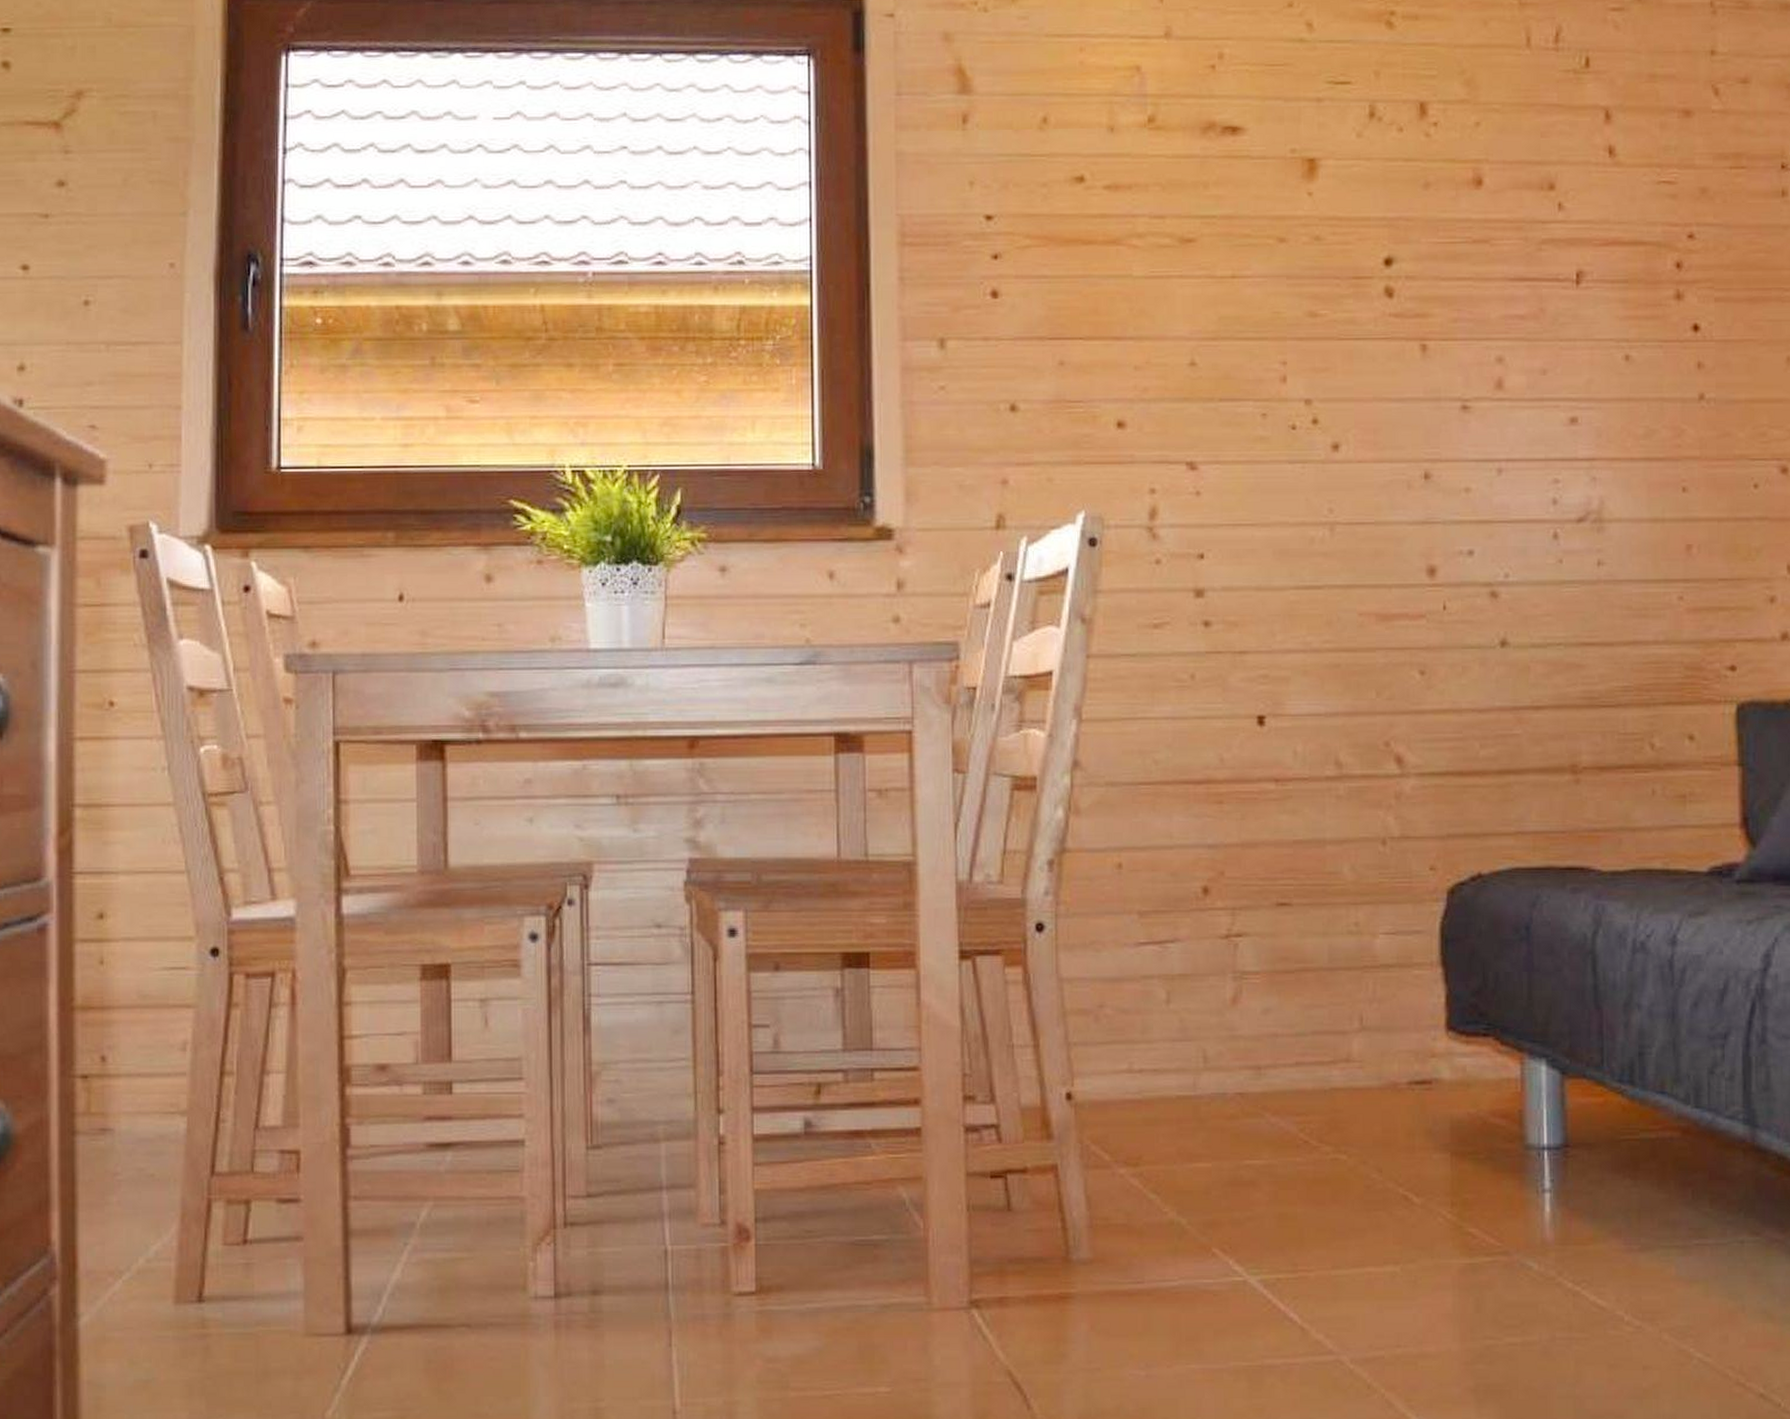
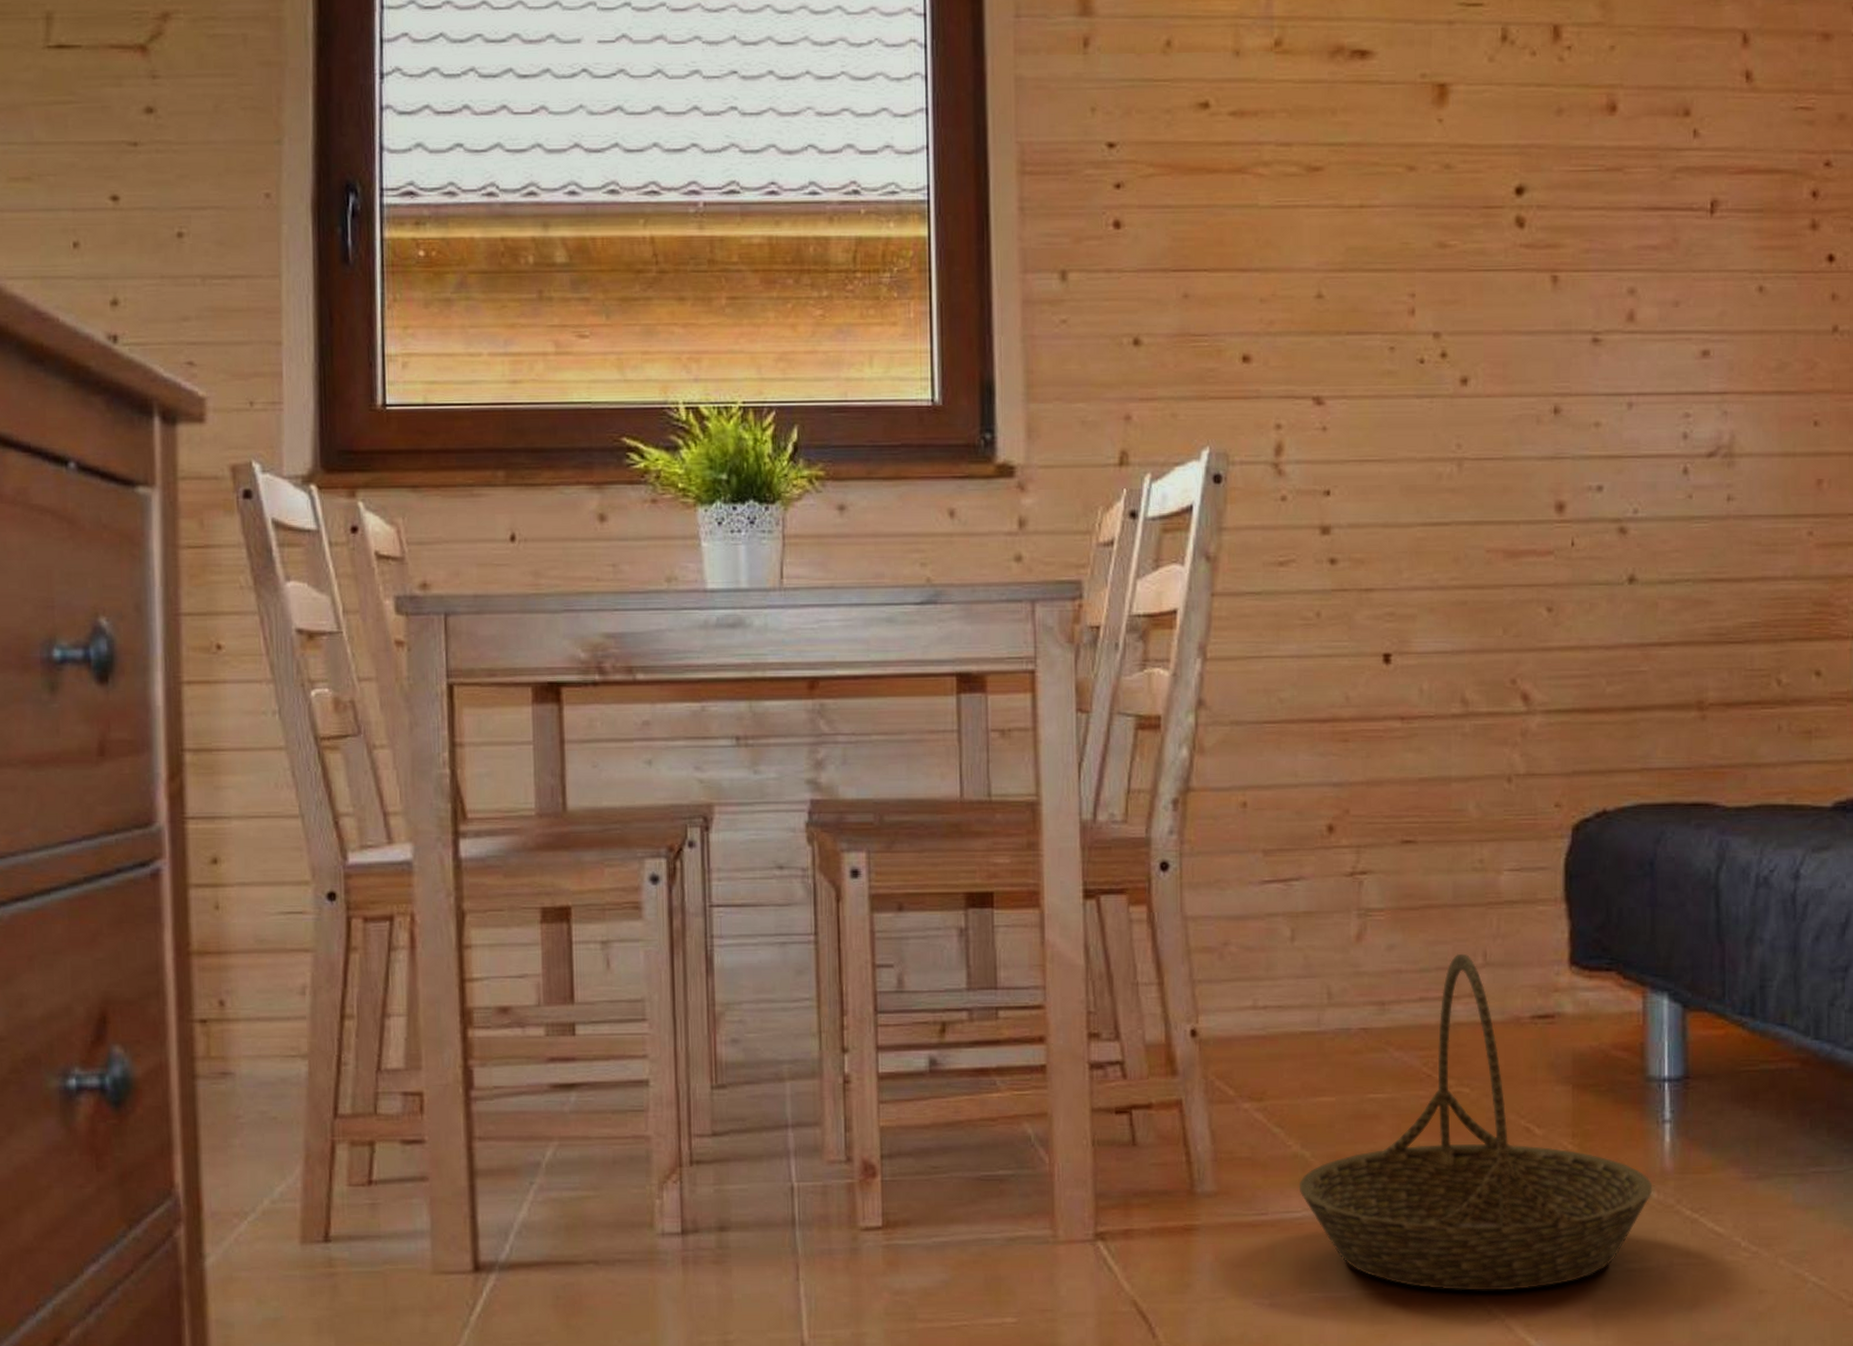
basket: none [1175,1017,1534,1364] -> present [1298,953,1653,1291]

